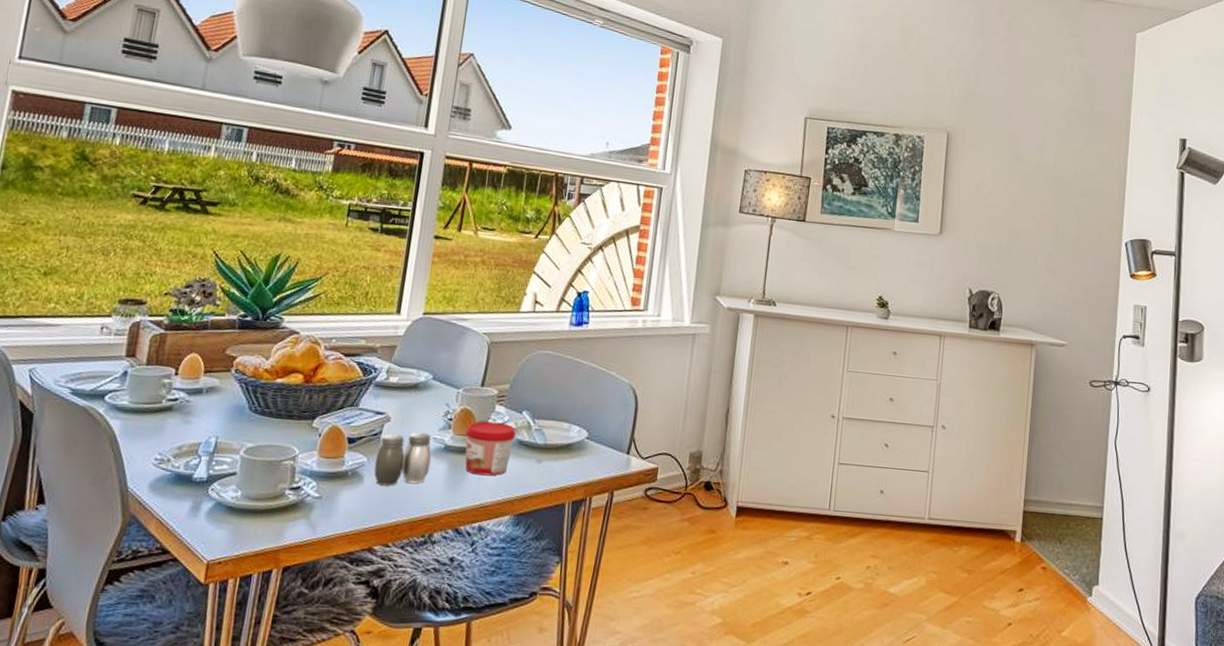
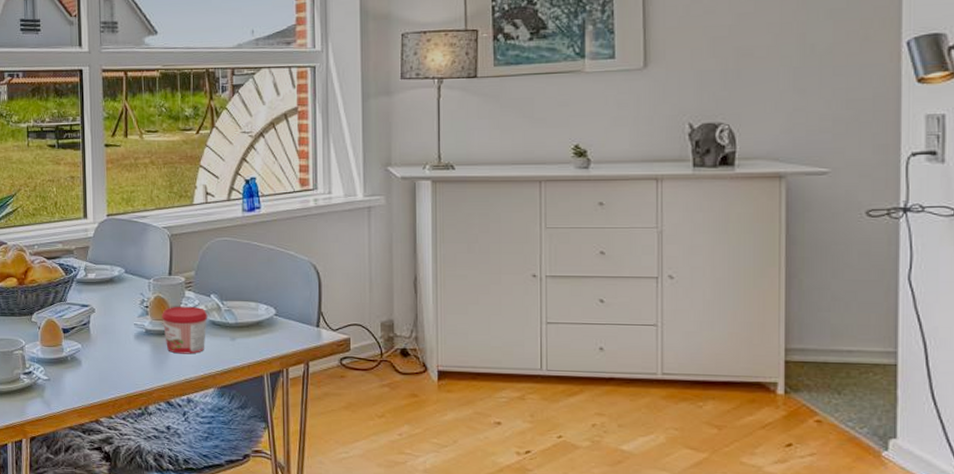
salt and pepper shaker: present [374,432,432,486] -> none [89,320,136,367]

